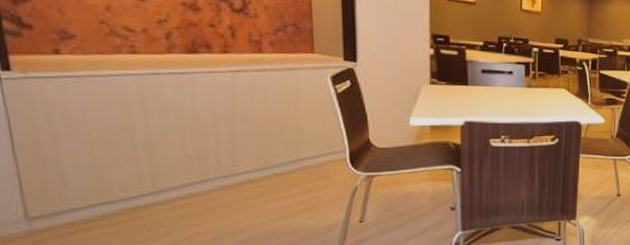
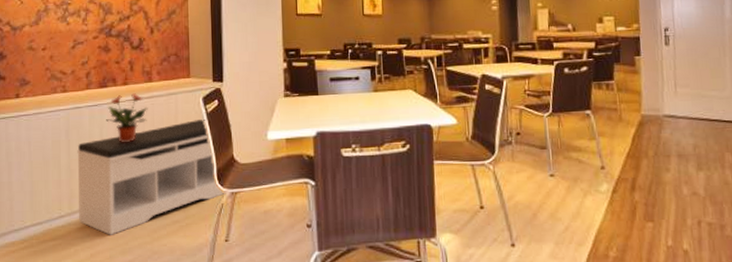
bench: none [159,100,369,216] -> present [77,120,233,235]
potted plant: none [199,64,259,118] -> present [106,93,148,142]

